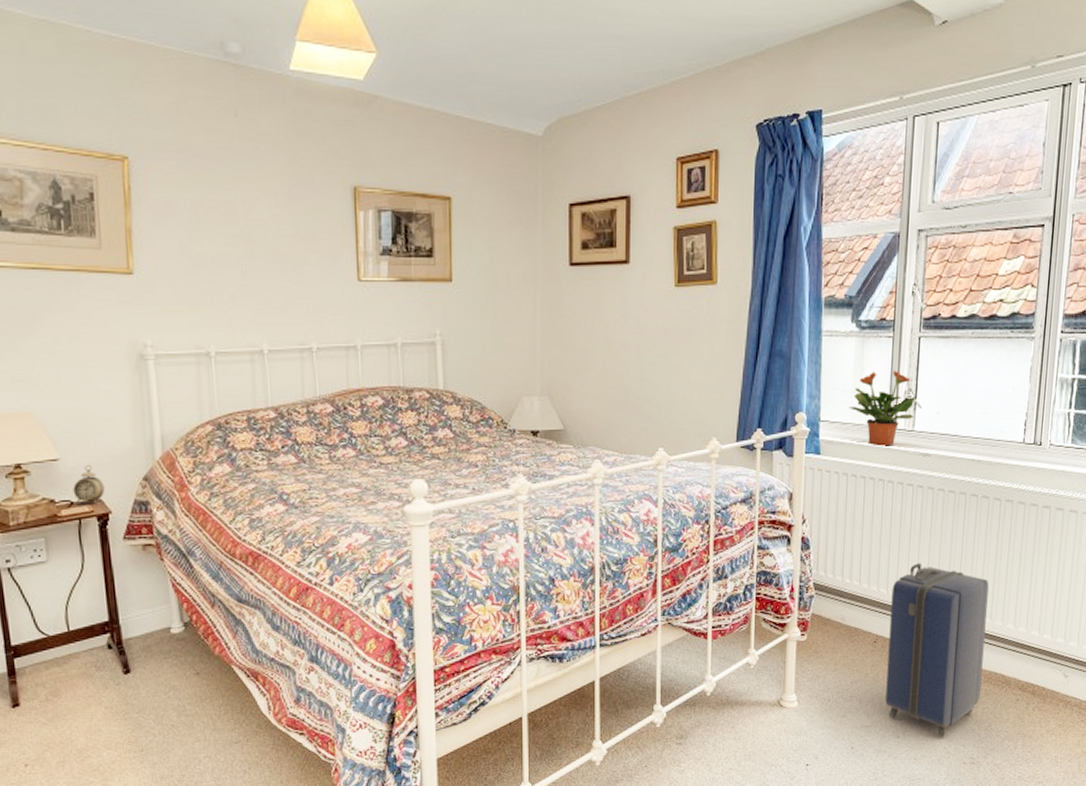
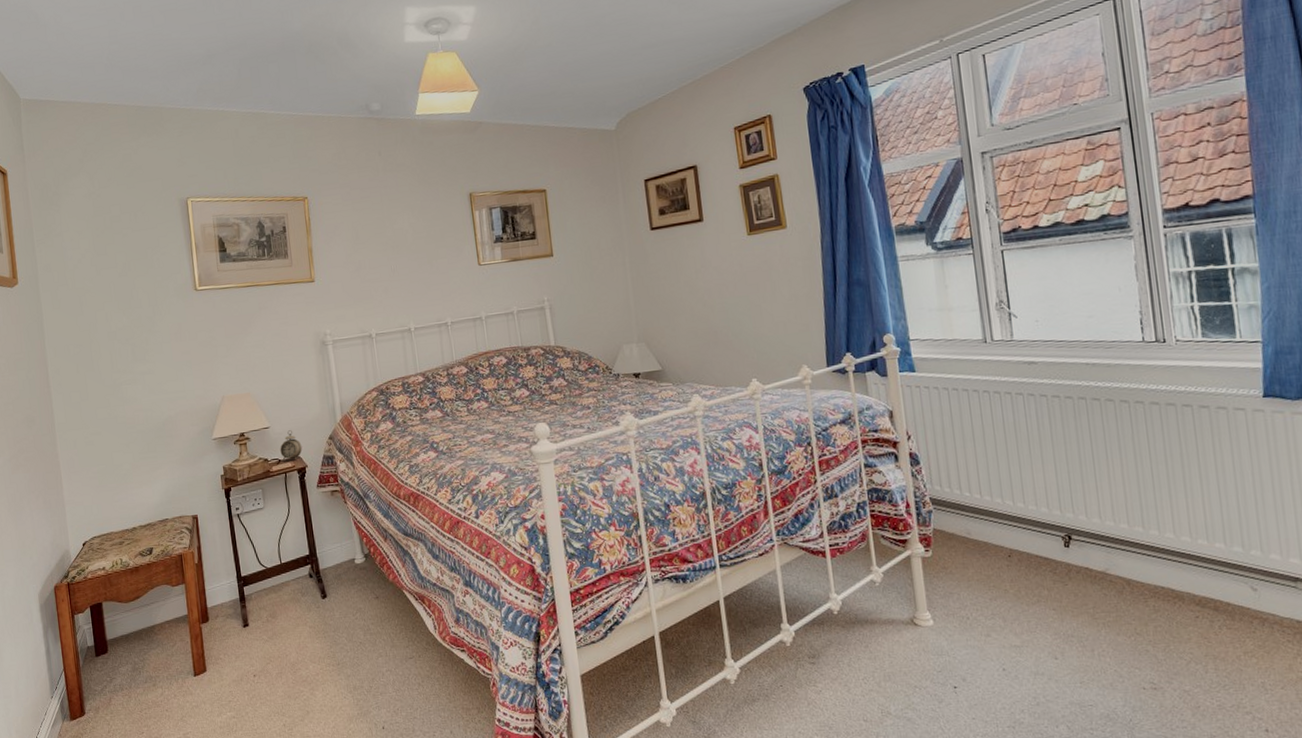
potted plant: present [849,370,917,447] -> none [938,284,1011,359]
suitcase: present [885,563,989,738] -> none [1018,472,1149,660]

